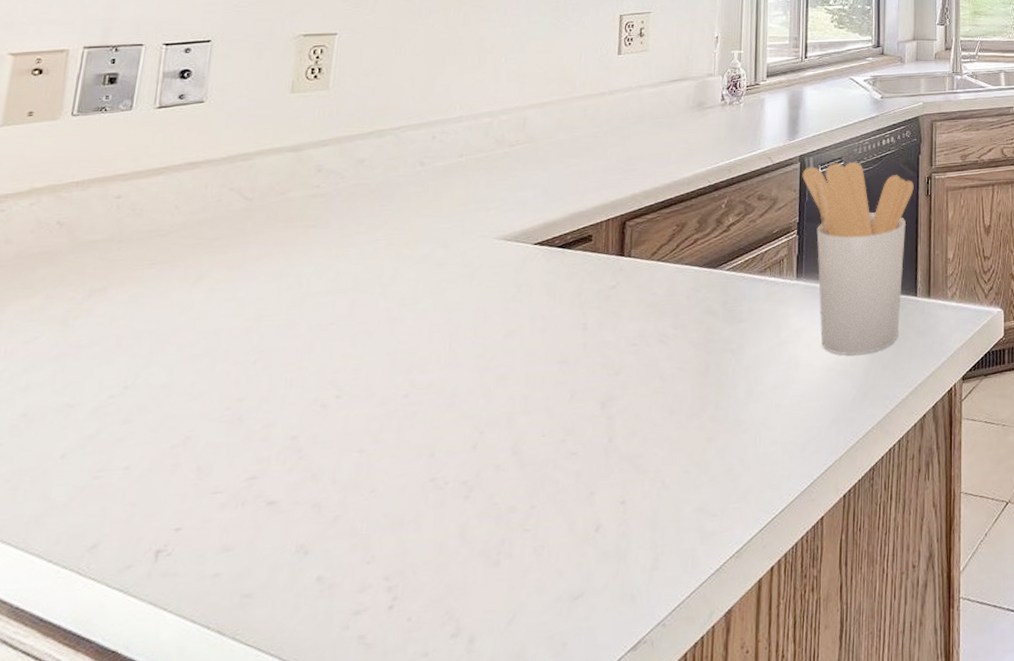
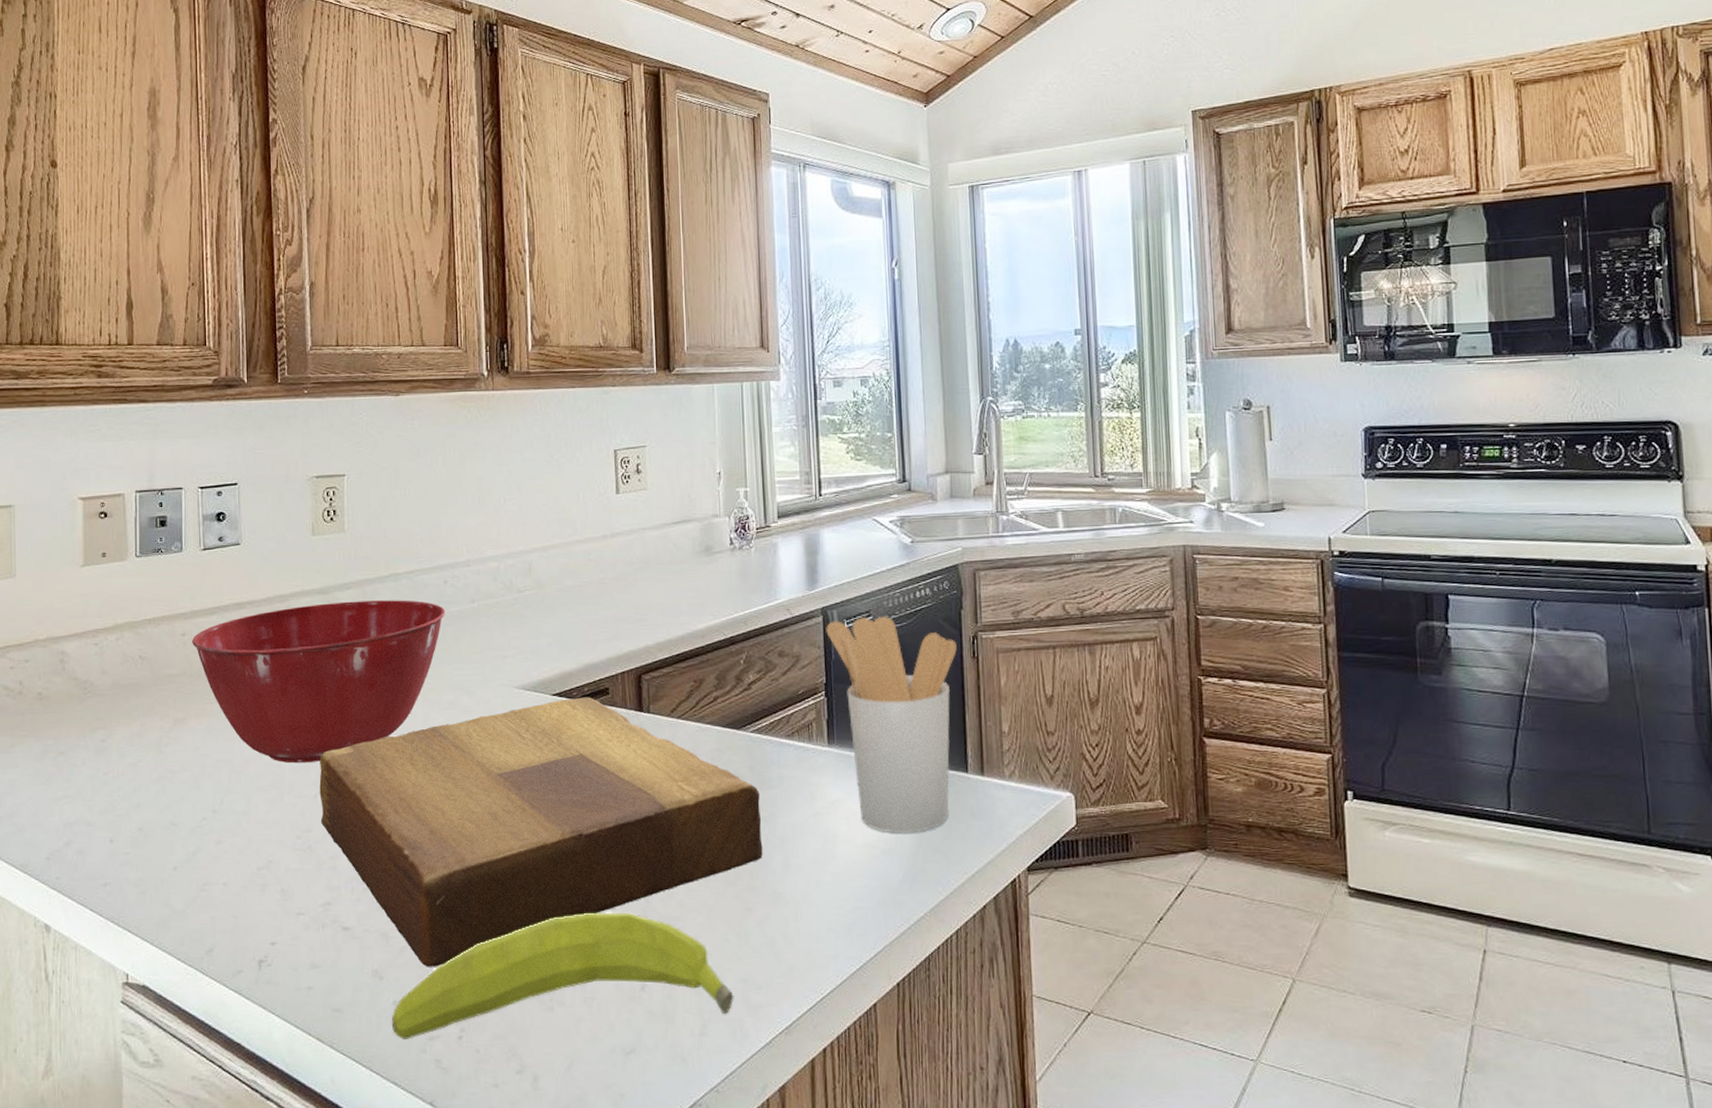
mixing bowl: none [128,155,430,329] -> present [192,600,446,764]
cutting board: none [256,244,730,535] -> present [319,697,763,967]
fruit: none [311,454,689,619] -> present [391,913,734,1041]

